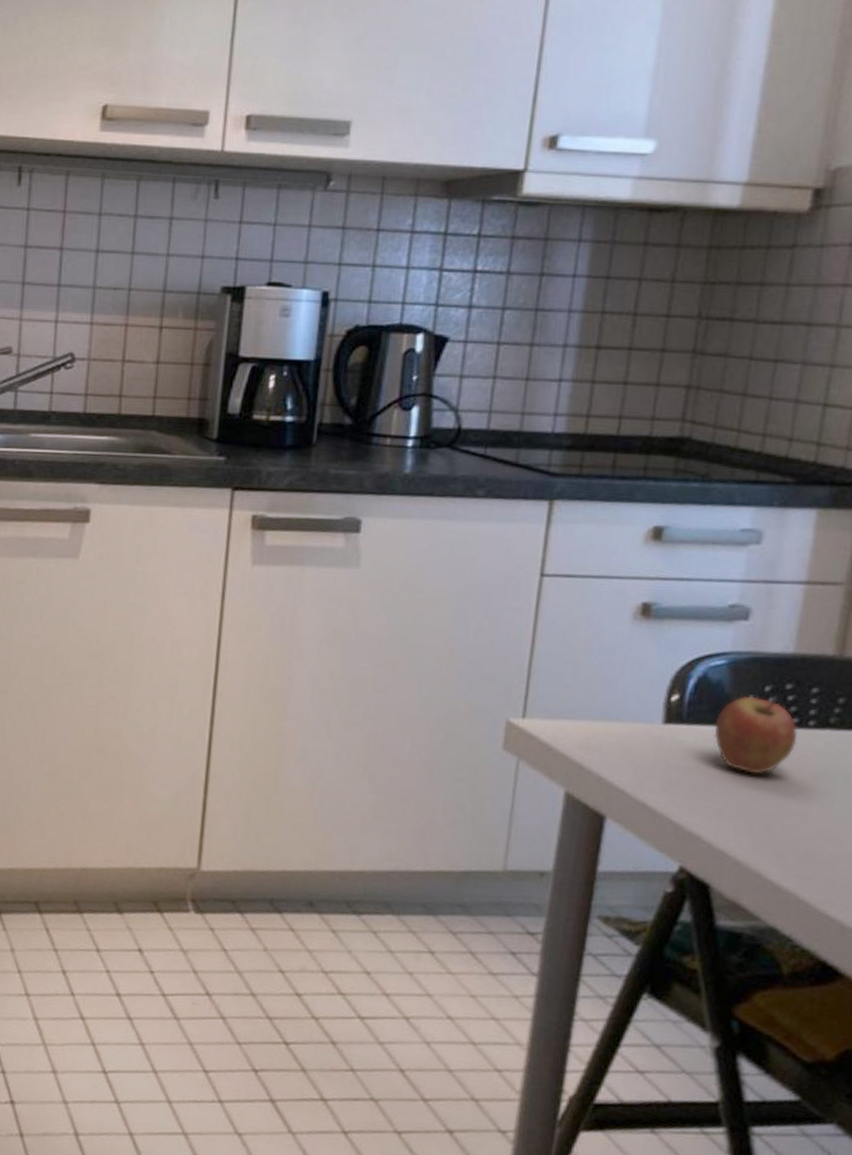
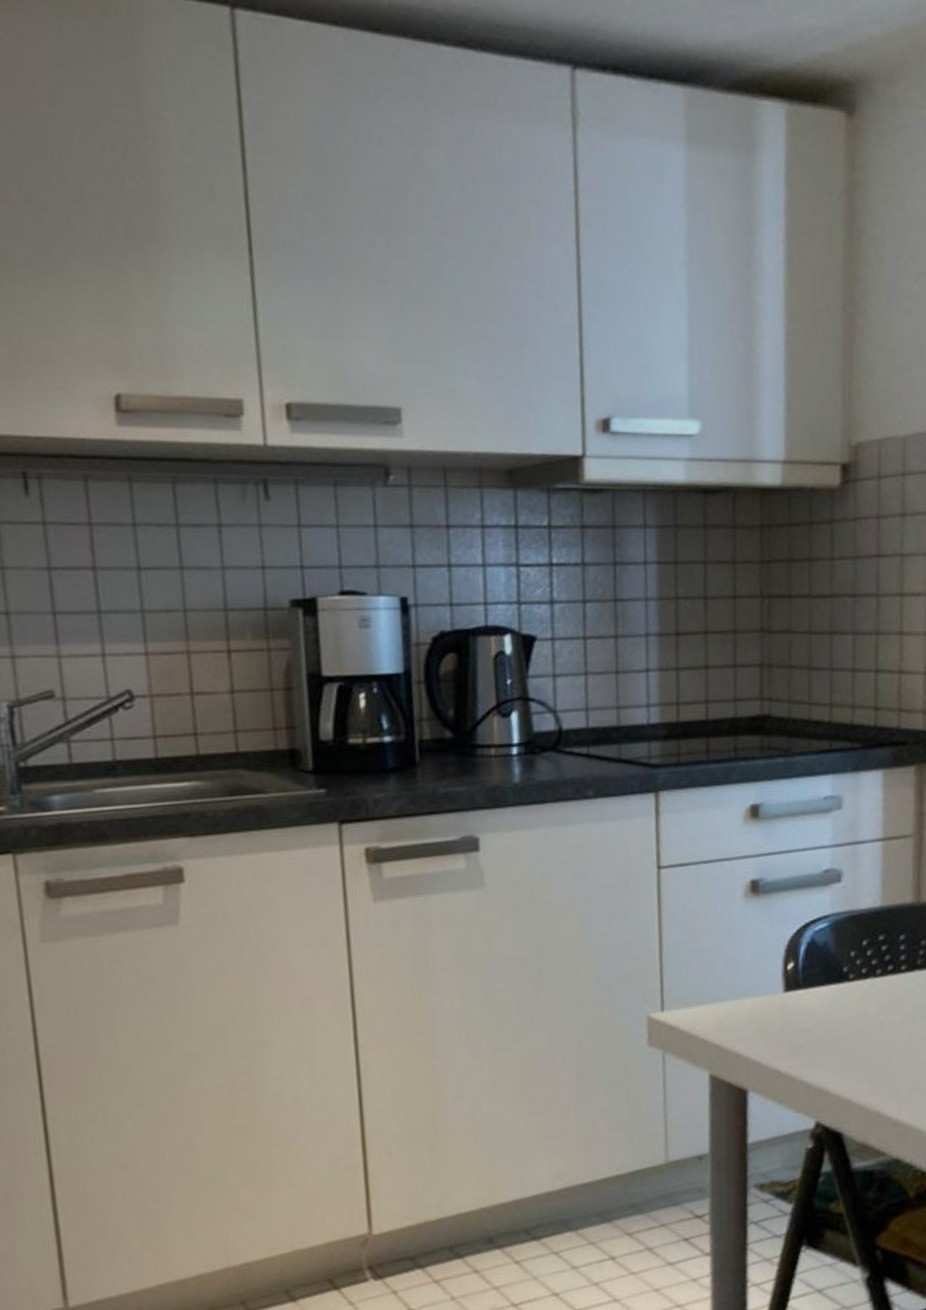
fruit: present [714,696,798,775] -> none [826,950,894,1024]

